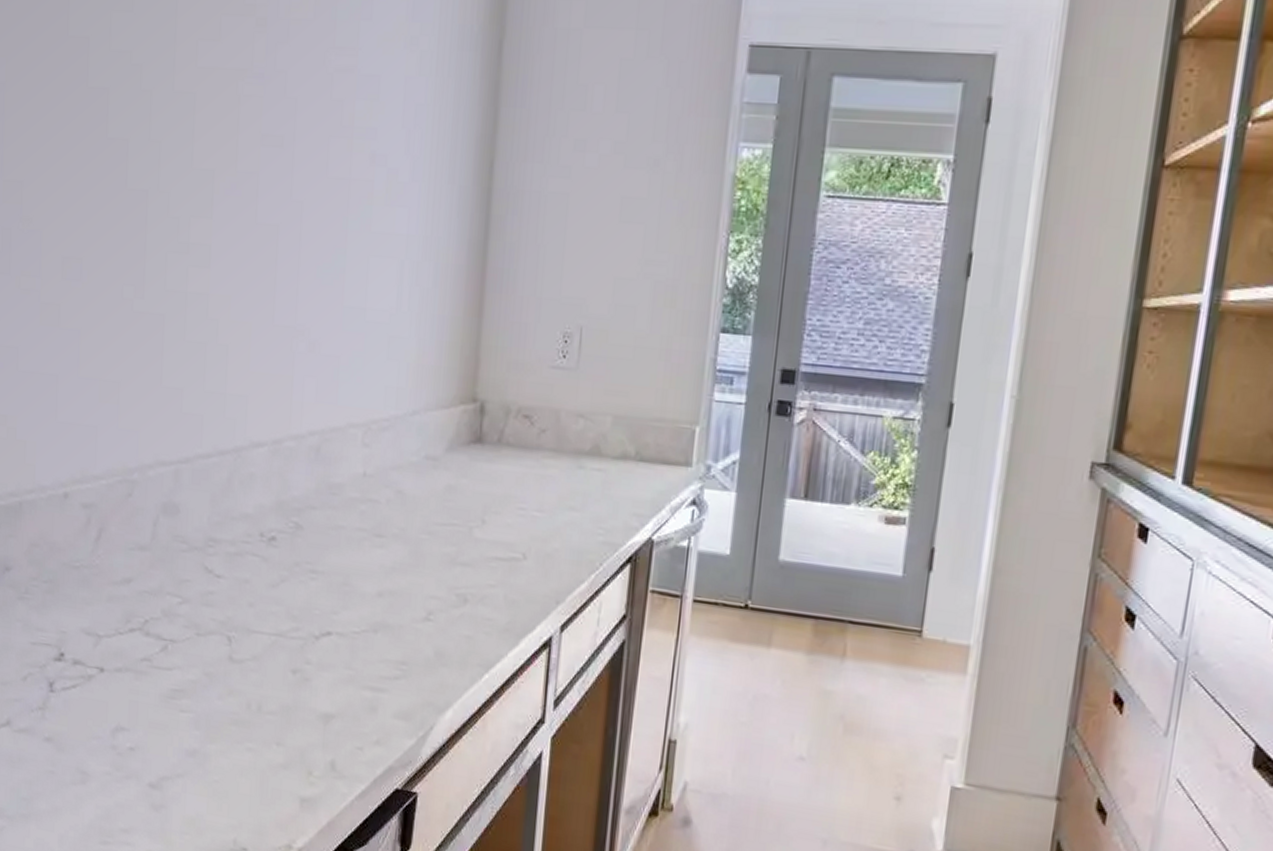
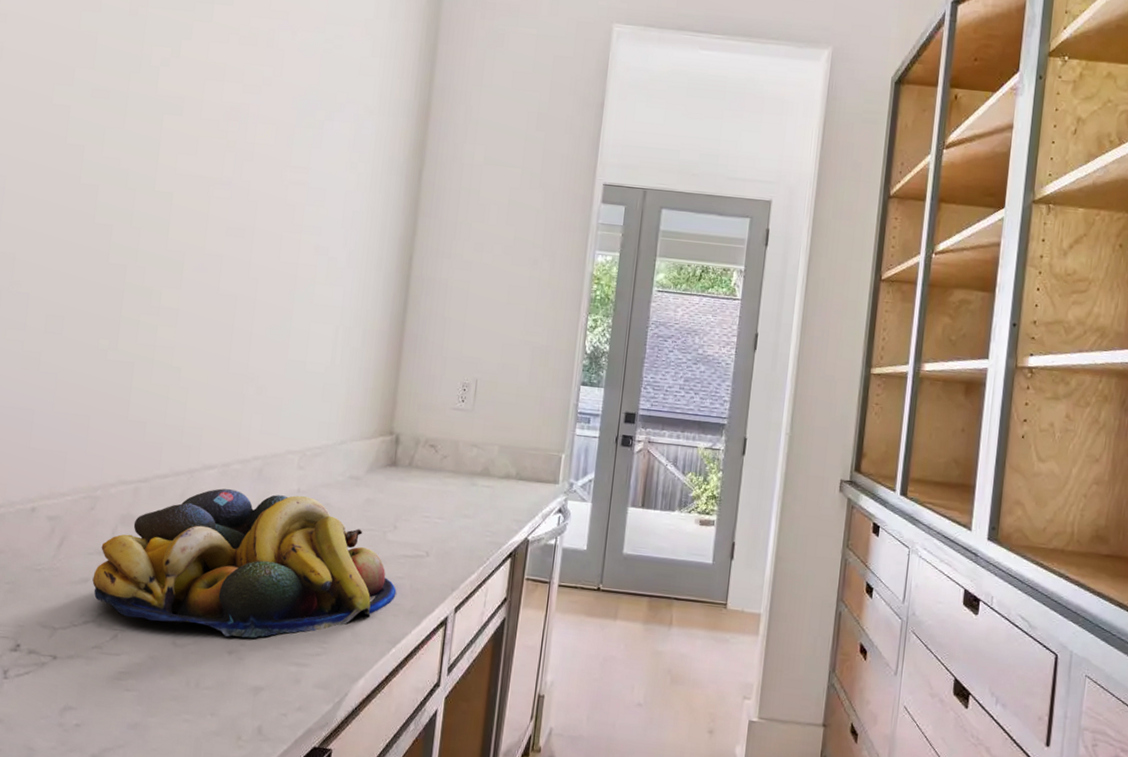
fruit bowl: none [136,471,488,655] -> present [92,488,397,638]

